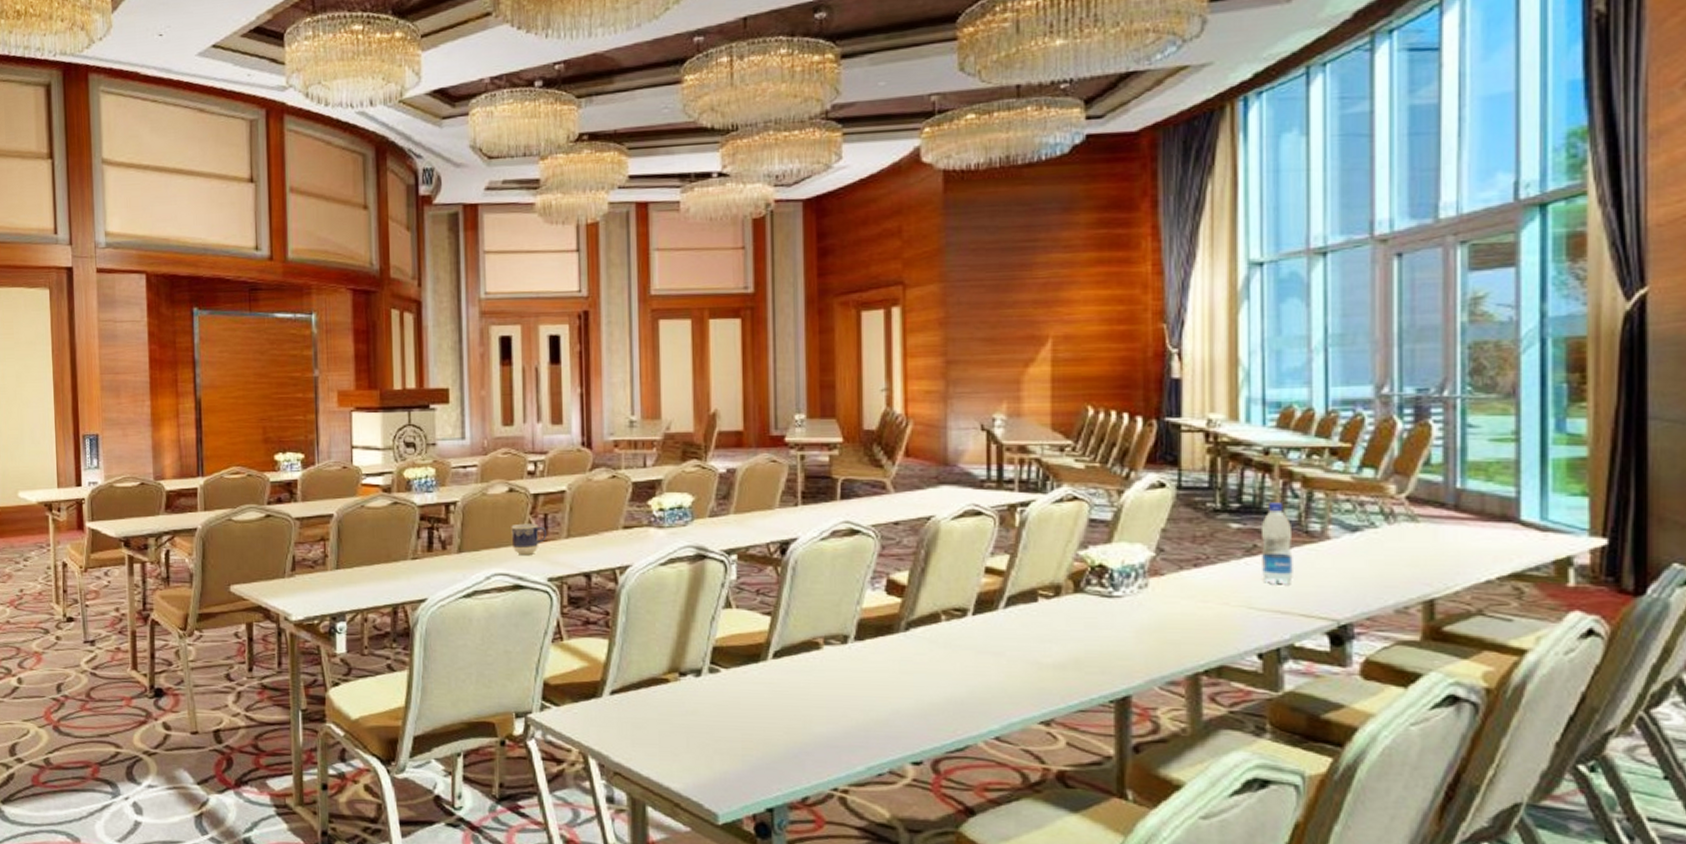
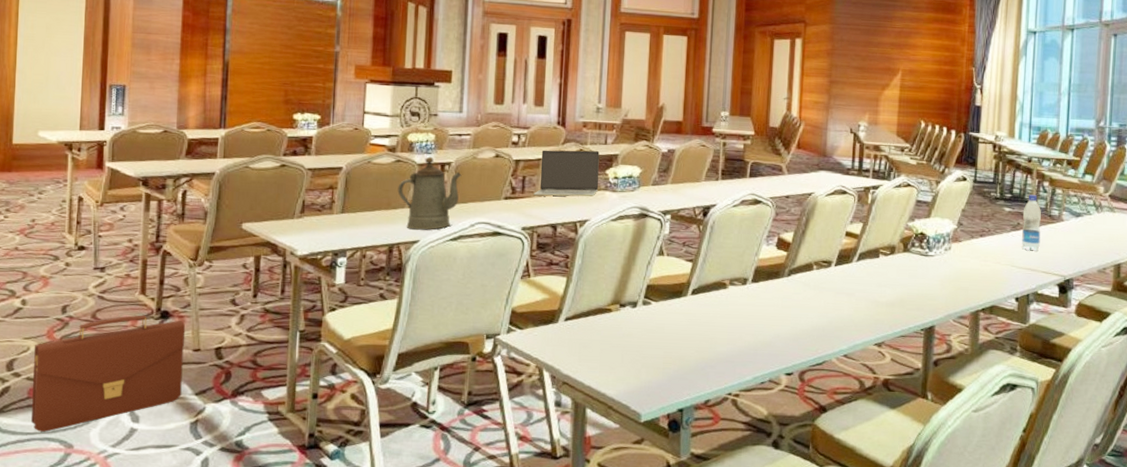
briefcase: none [33,693,183,823] -> present [30,315,186,432]
coffee pot: none [397,495,471,586] -> present [397,156,462,230]
cup: present [511,523,547,556] -> none [494,183,524,209]
laptop: none [559,477,640,538] -> present [533,150,600,197]

